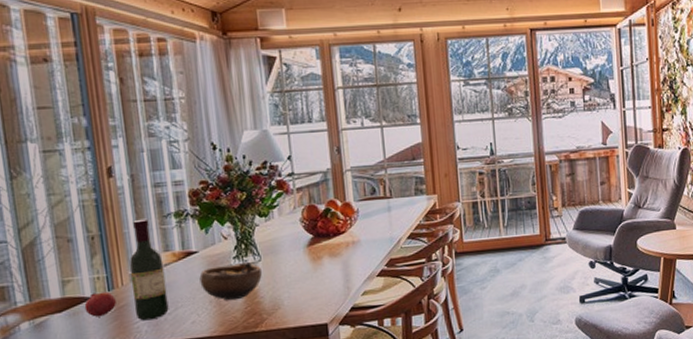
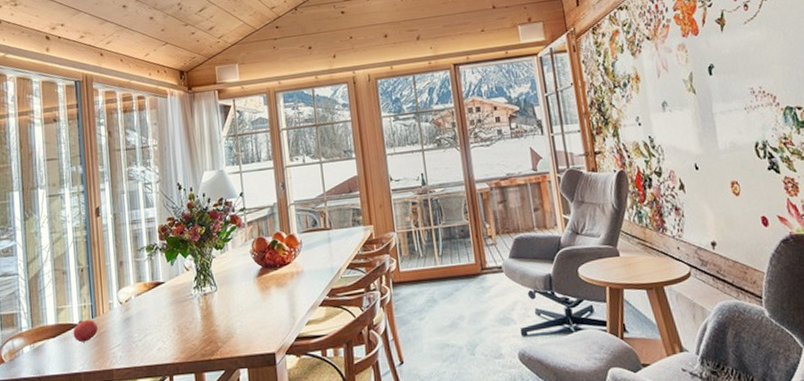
wine bottle: present [129,218,169,321] -> none [109,252,140,347]
bowl: present [199,261,262,301] -> none [165,291,218,329]

